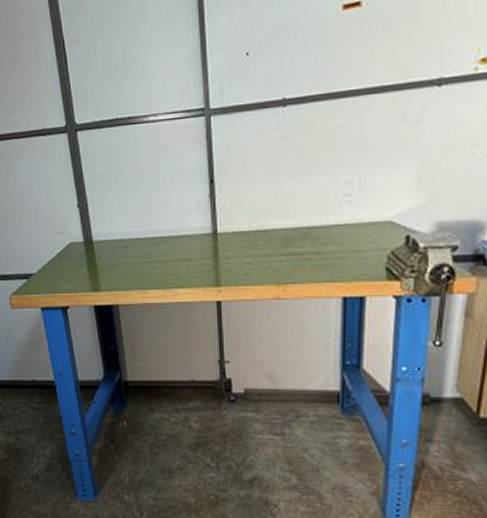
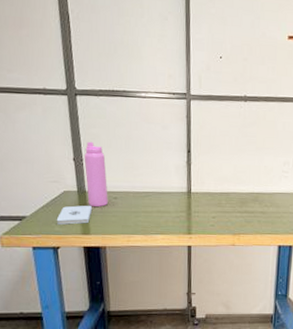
notepad: none [63,257,102,281] -> present [56,205,93,225]
water bottle: none [88,182,118,258] -> present [84,141,108,207]

